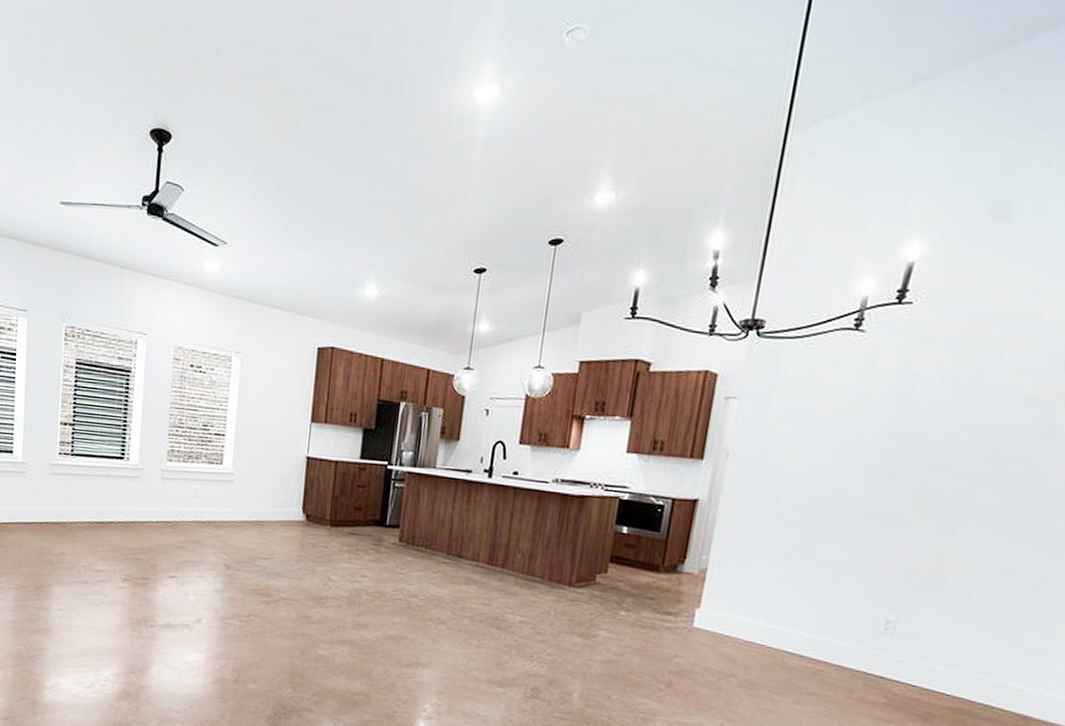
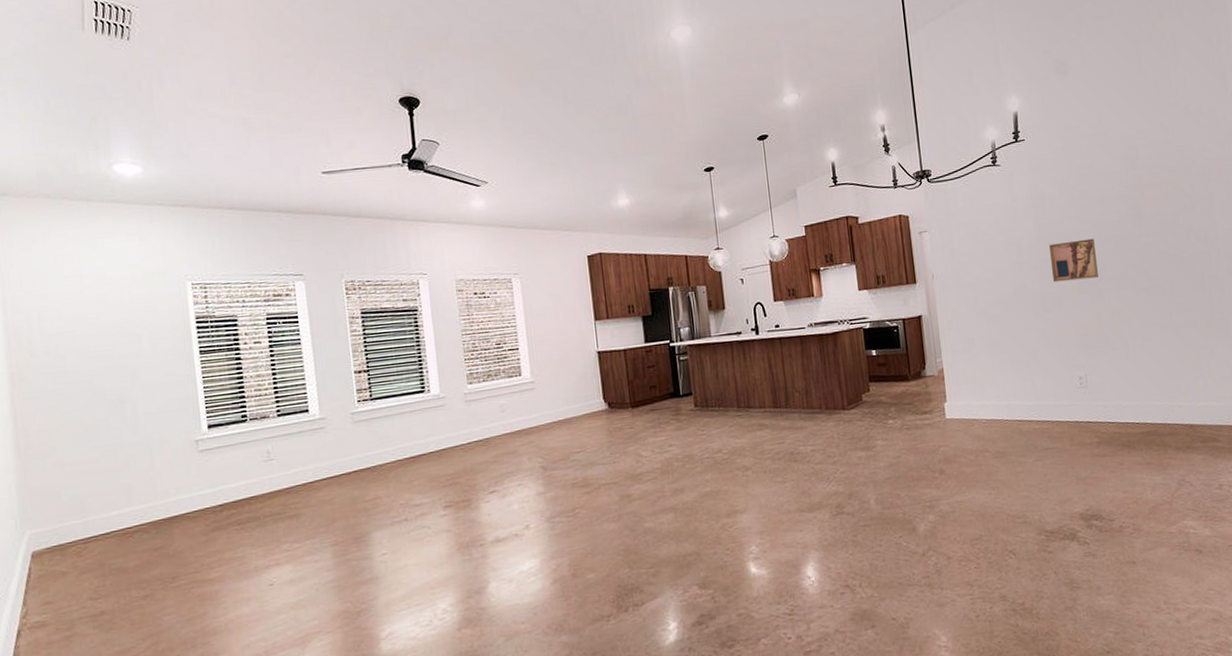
wall art: none [891,447,969,504] -> present [1048,238,1098,283]

